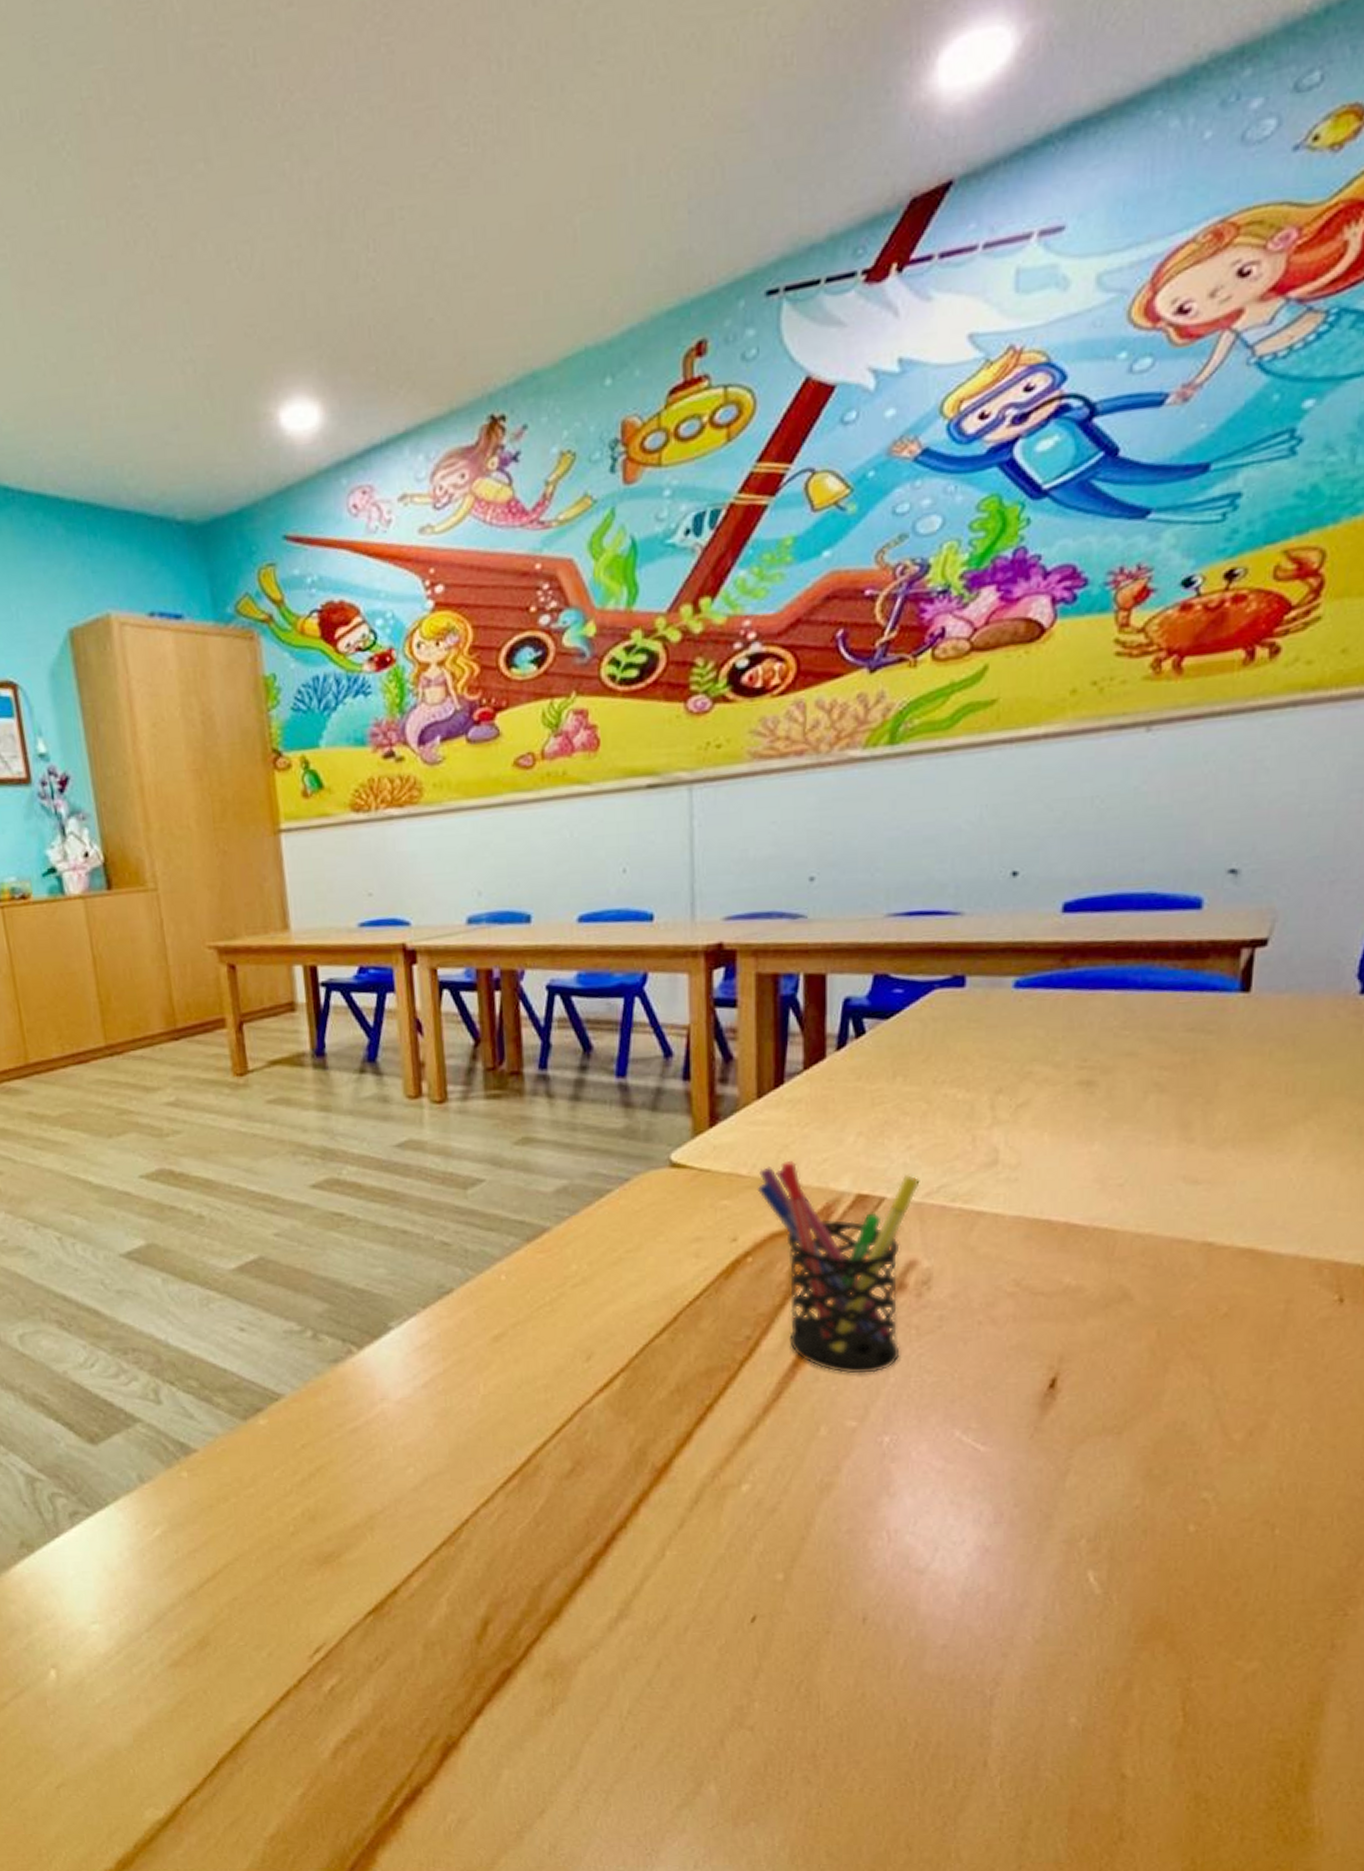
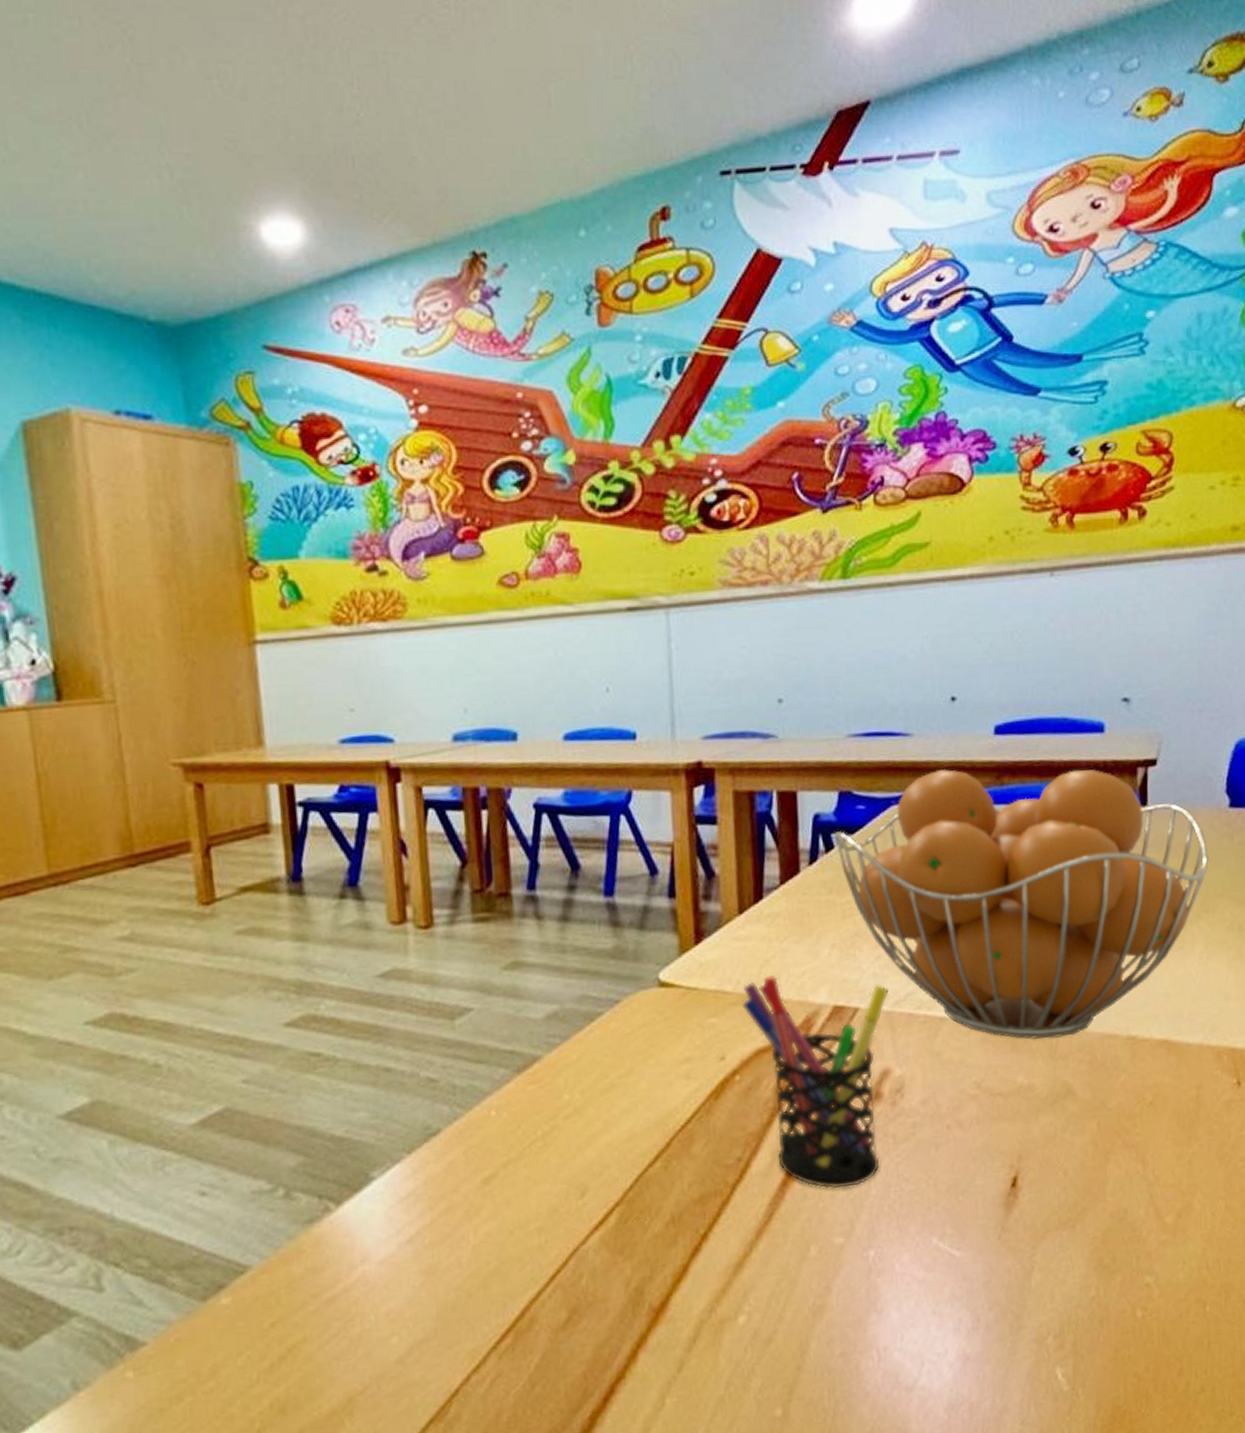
fruit basket: none [865,950,1327,1240] -> present [833,768,1209,1040]

